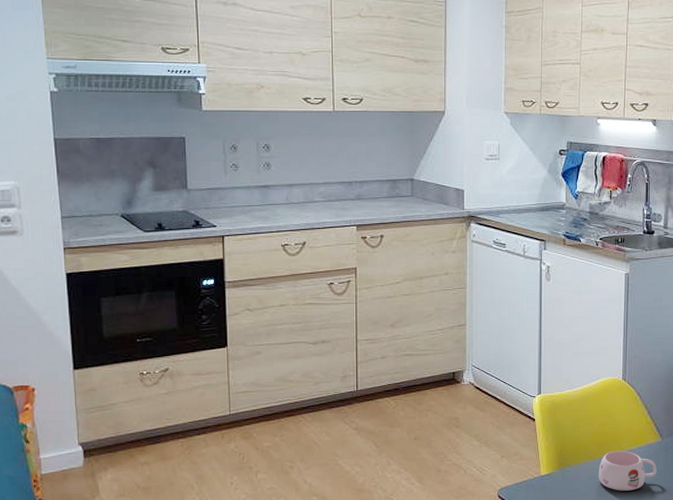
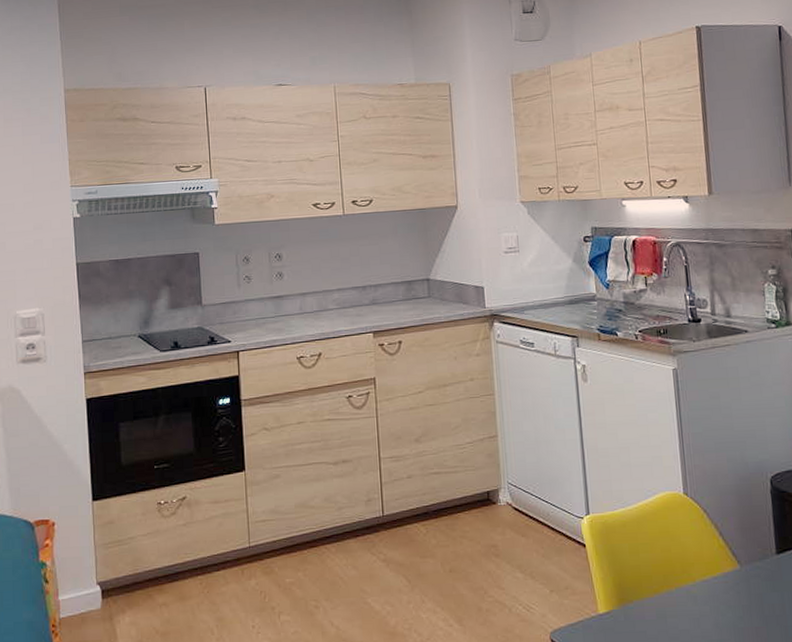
mug: present [598,451,657,491] -> none [667,581,740,633]

